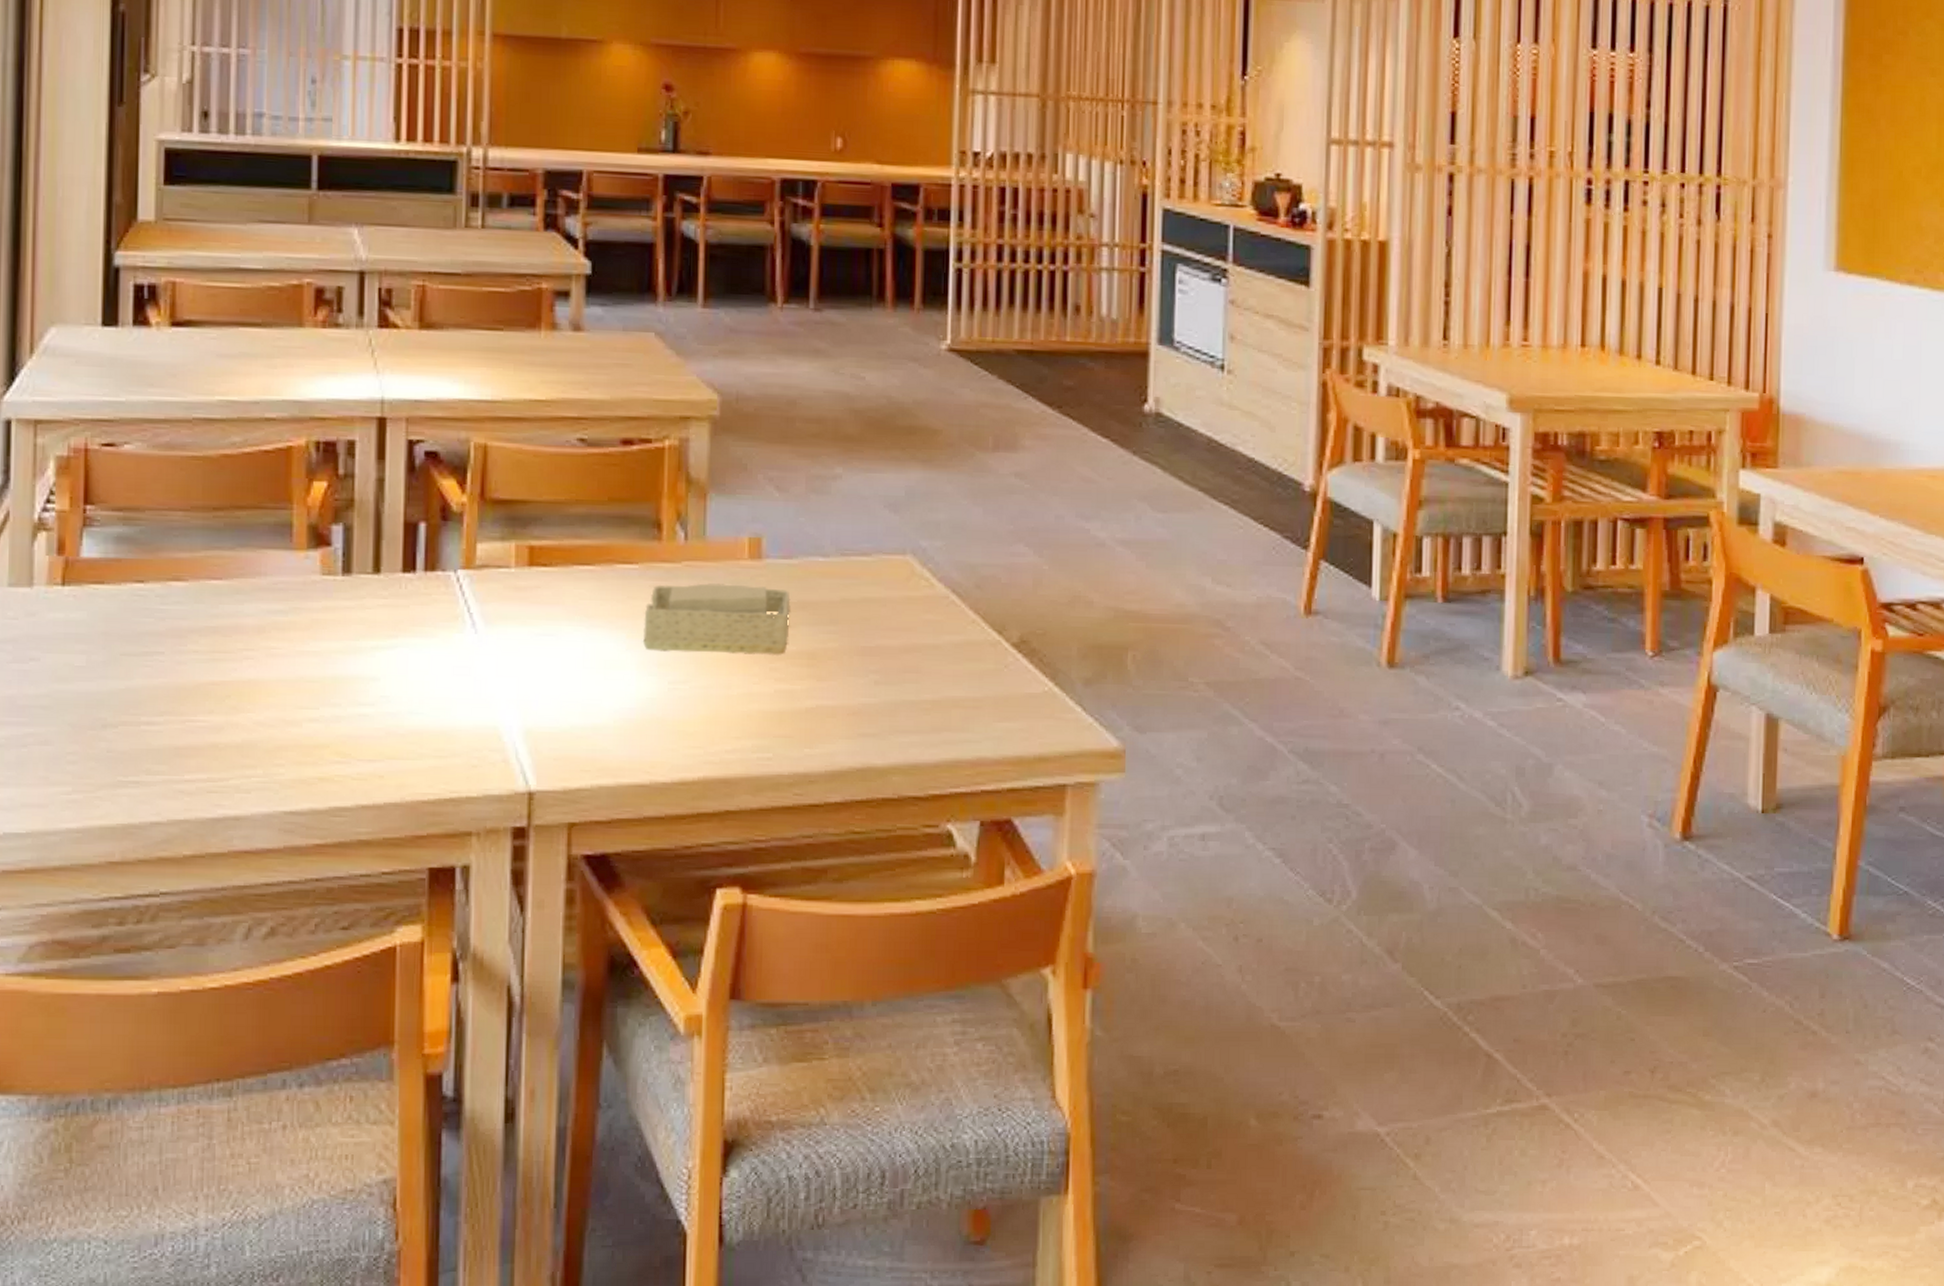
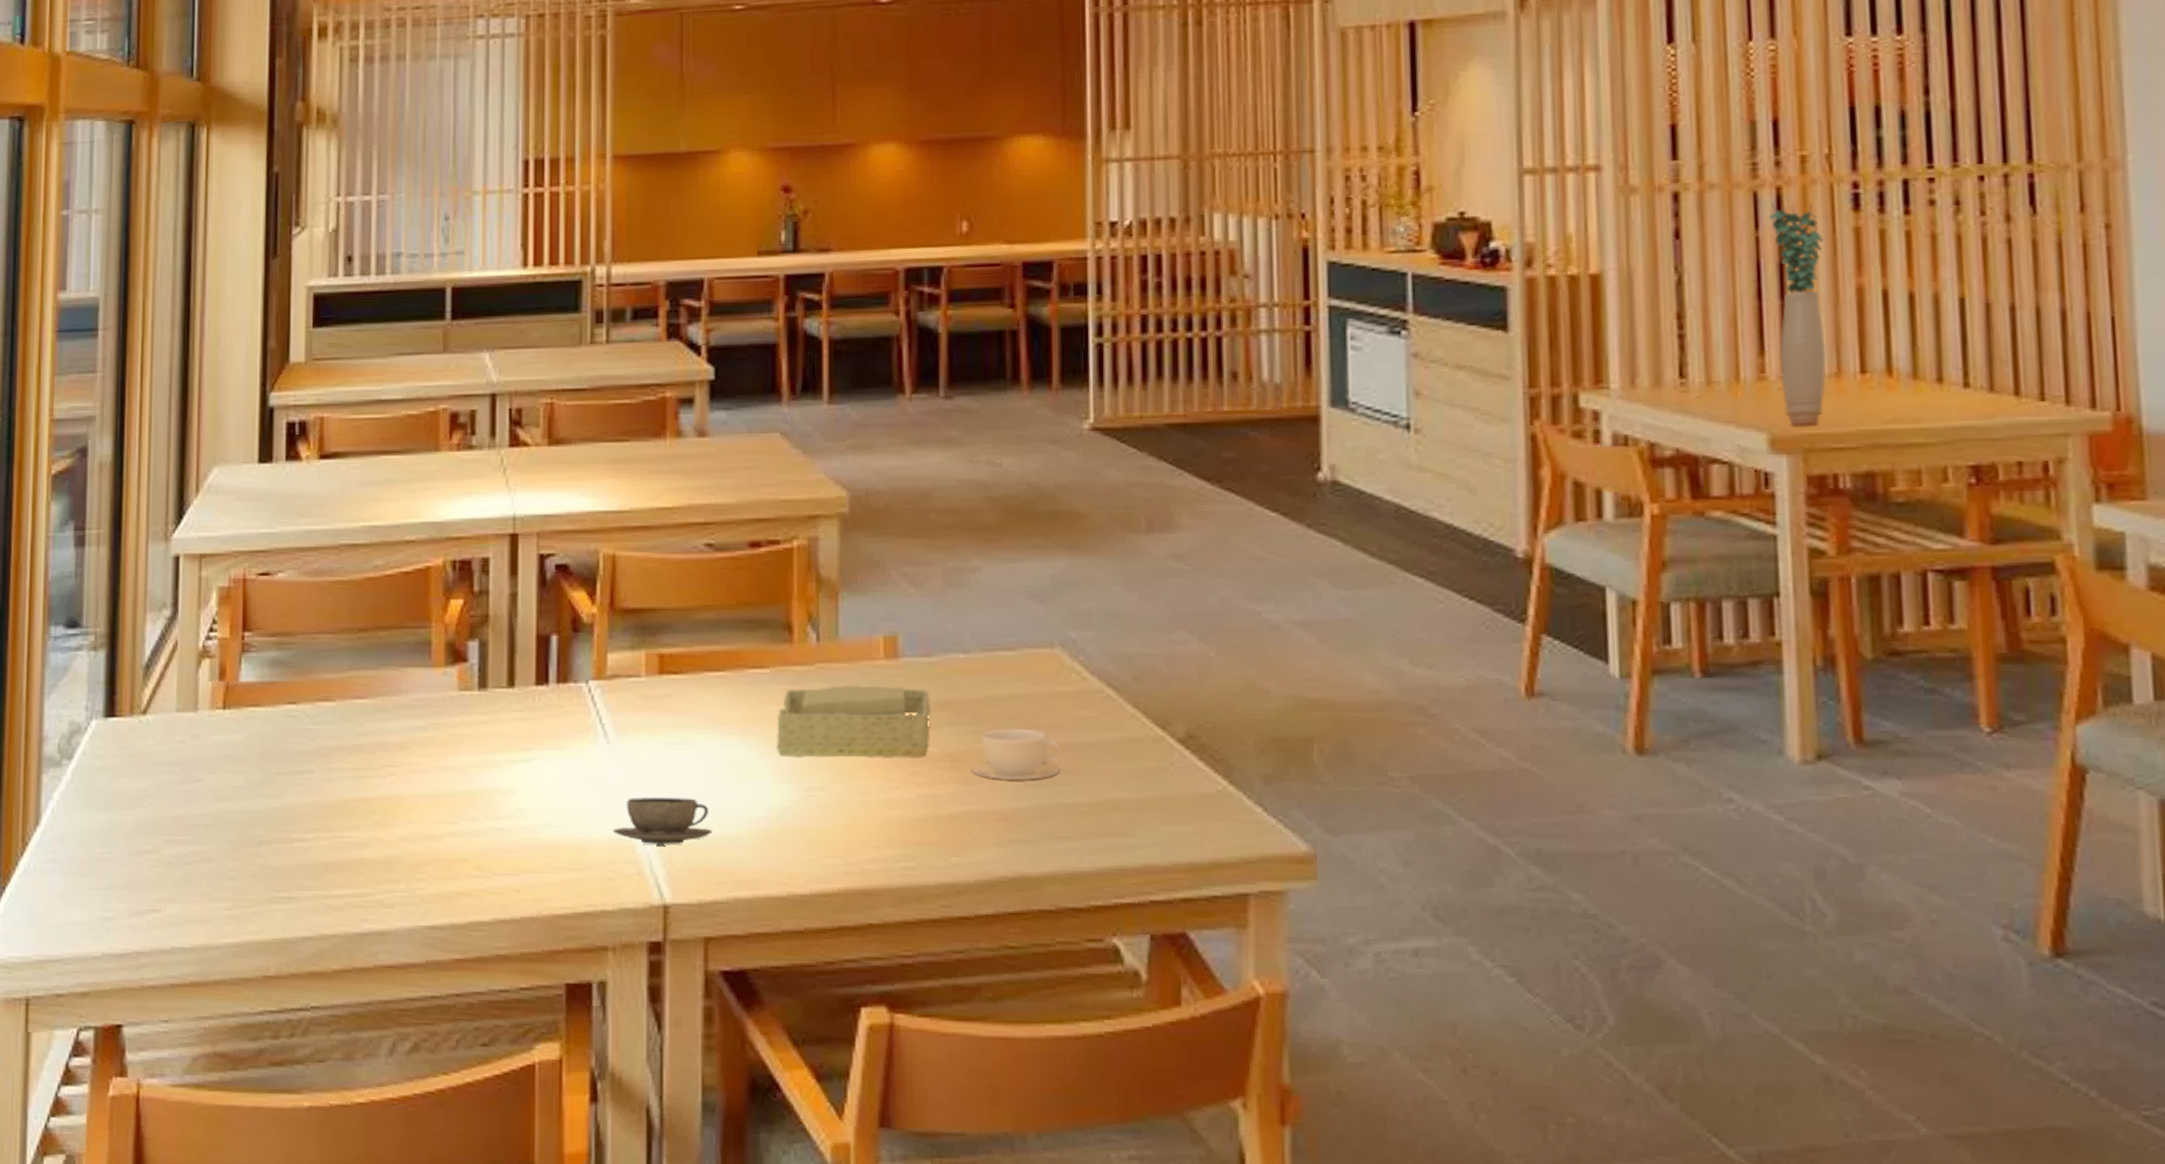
teacup: none [480,687,578,733] -> present [613,798,712,844]
teacup: none [826,629,908,679] -> present [971,728,1060,781]
vase: none [1521,189,1562,391] -> present [1769,202,1827,428]

